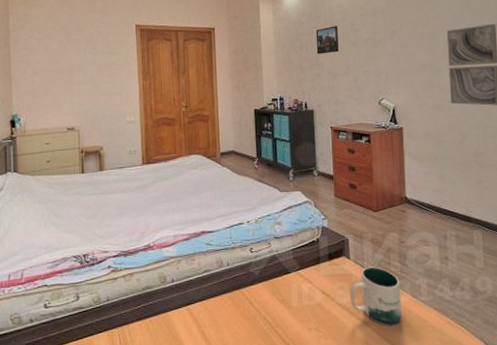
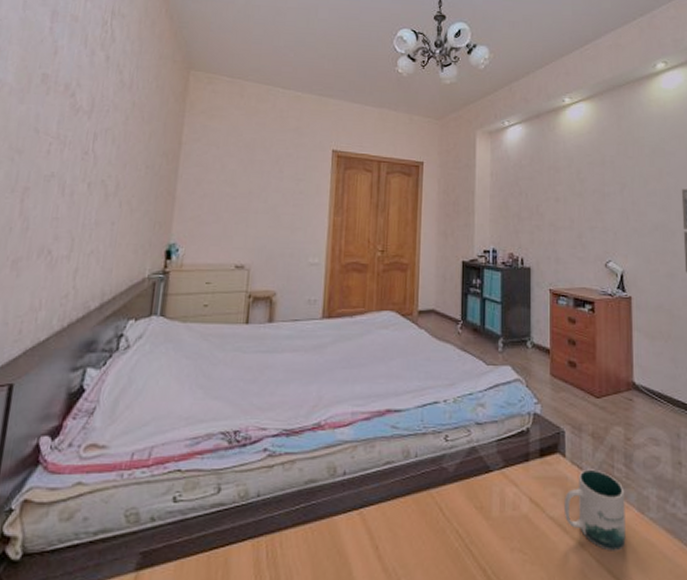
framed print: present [315,26,339,54] -> none [537,172,562,204]

